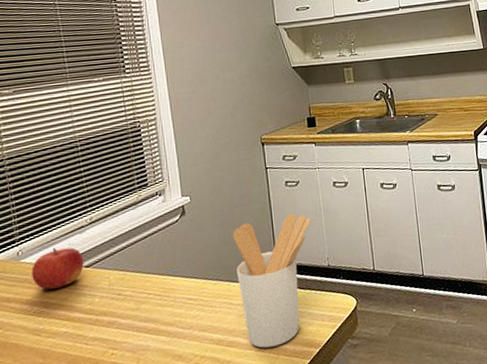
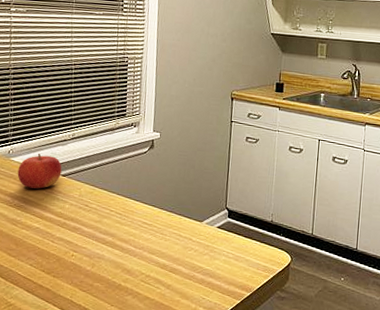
utensil holder: present [233,213,310,348] -> none [189,166,263,282]

